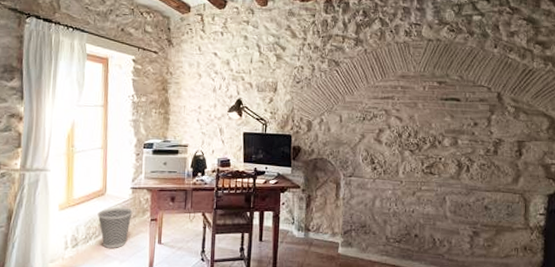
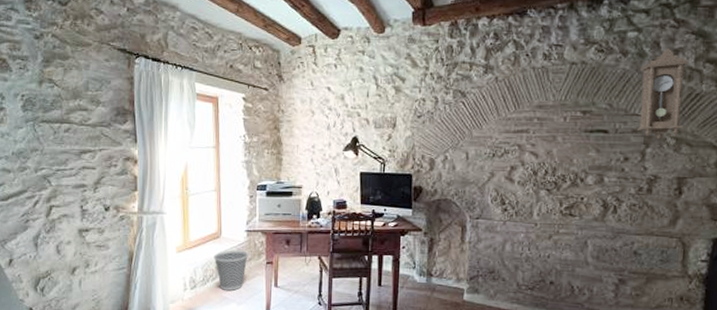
pendulum clock: none [484,30,524,108] -> present [638,48,691,140]

